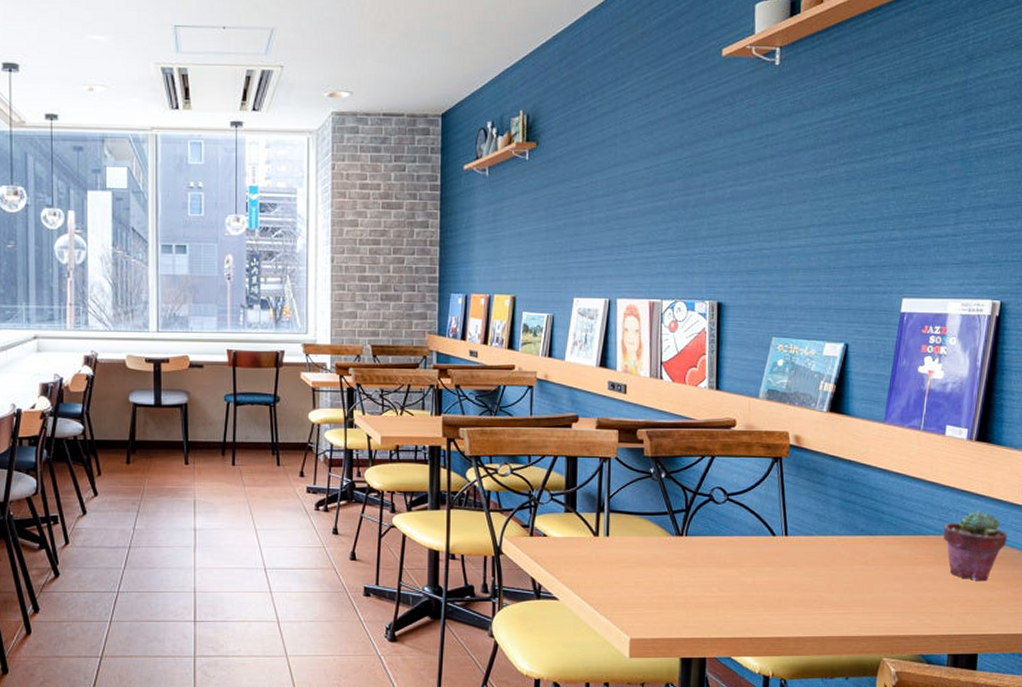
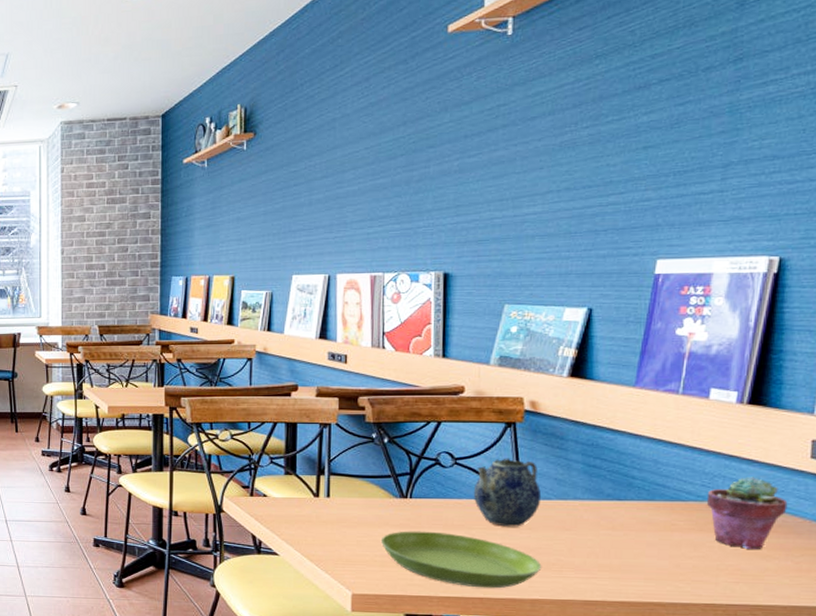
saucer: none [657,570,805,628] -> present [380,531,542,589]
teapot: none [743,493,805,564] -> present [473,458,542,527]

